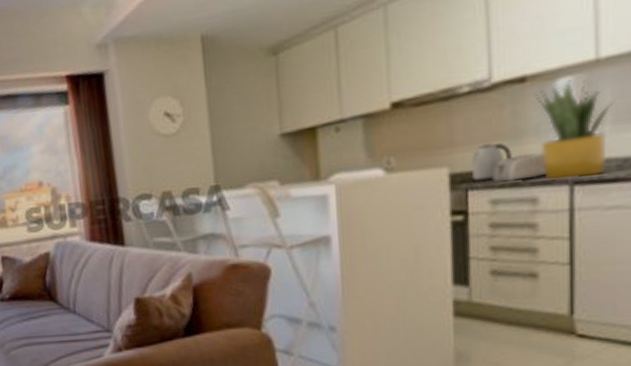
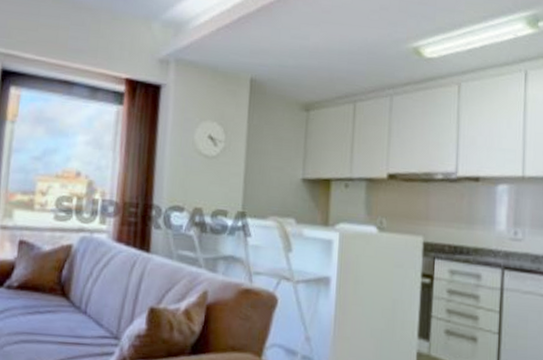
kettle: present [472,143,512,182] -> none [439,223,466,254]
toaster: present [492,152,546,183] -> none [452,237,488,259]
planter: present [535,80,615,181] -> none [484,187,532,266]

